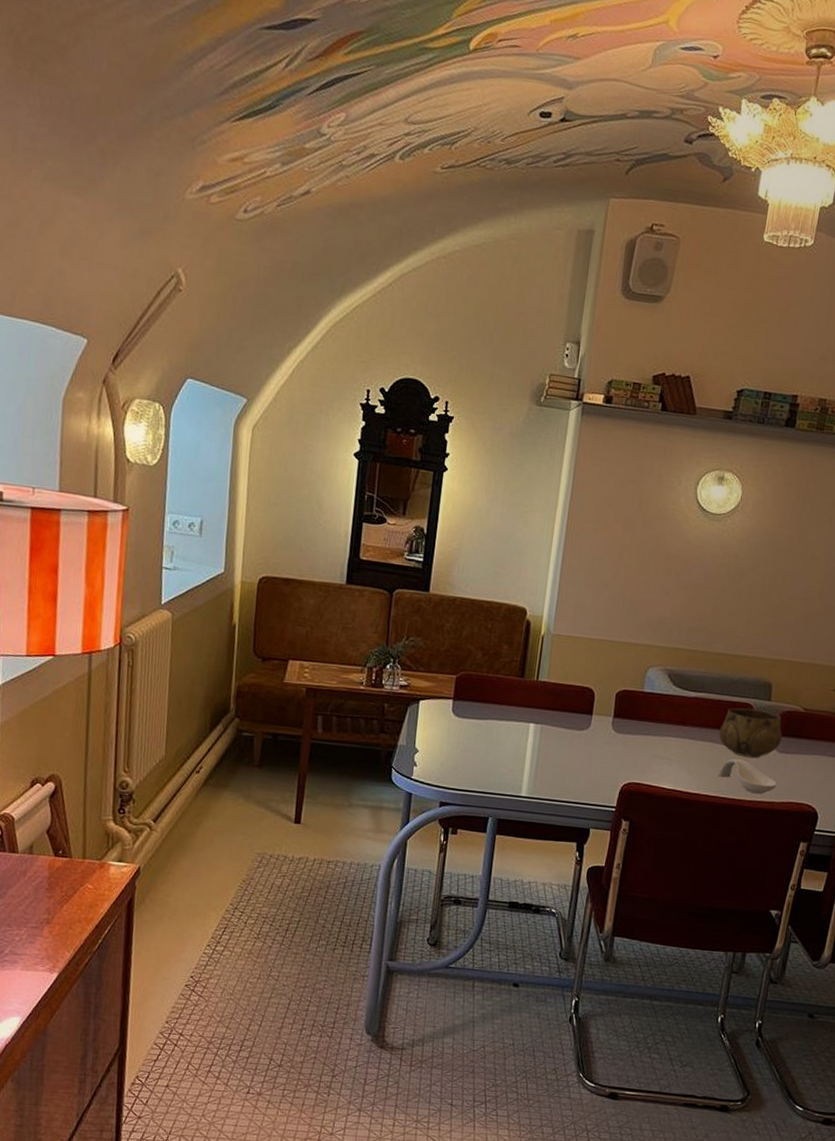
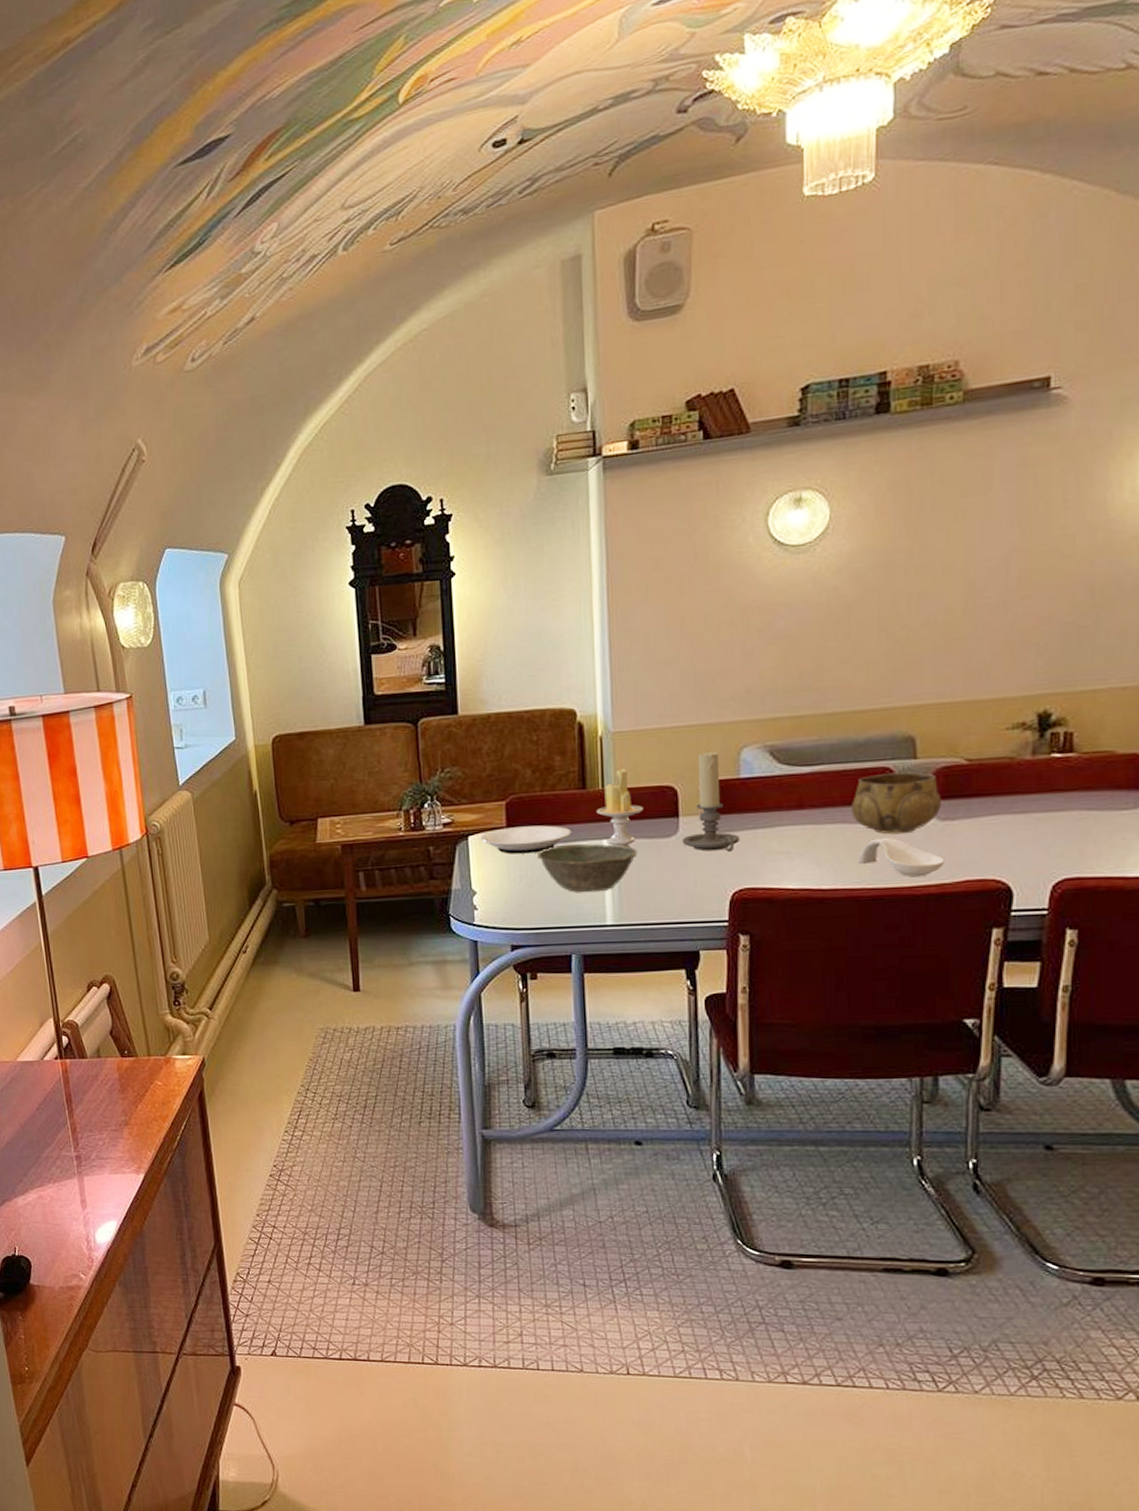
plate: none [430,698,506,725] -> present [480,825,571,854]
bowl: none [475,721,556,767] -> present [537,844,638,893]
candle: none [528,666,567,735] -> present [596,769,644,849]
candle holder: none [592,665,636,751] -> present [683,751,740,852]

